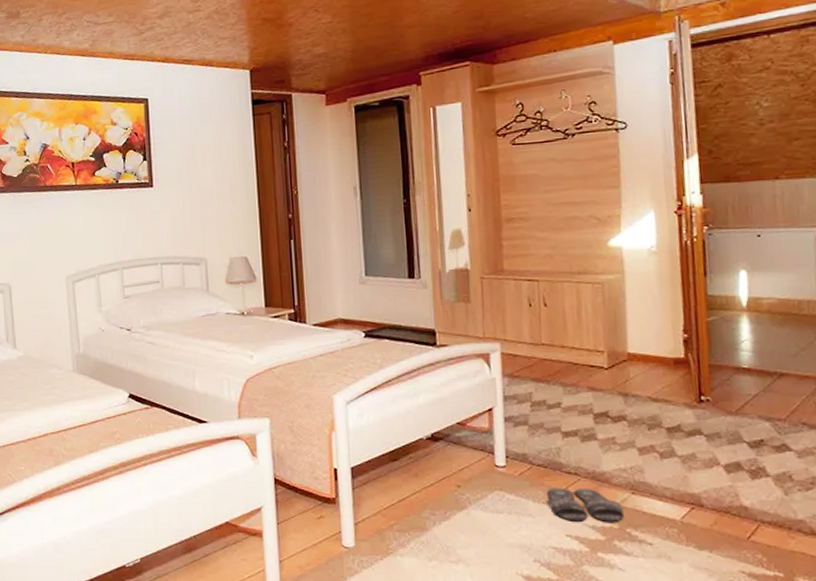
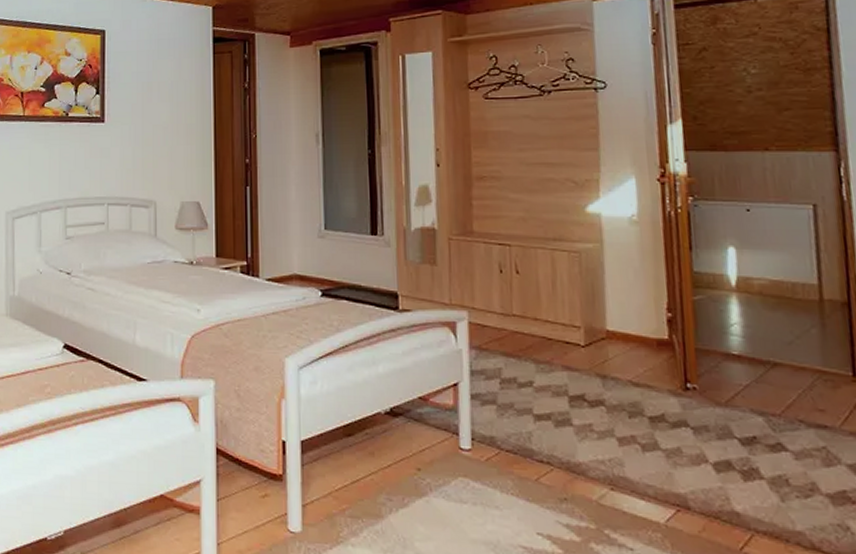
slippers: present [546,487,624,523] -> none [515,477,601,523]

